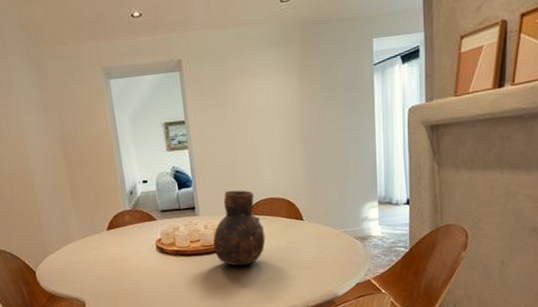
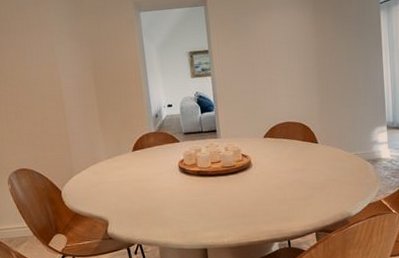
vase: present [213,190,266,266] -> none [233,114,283,187]

